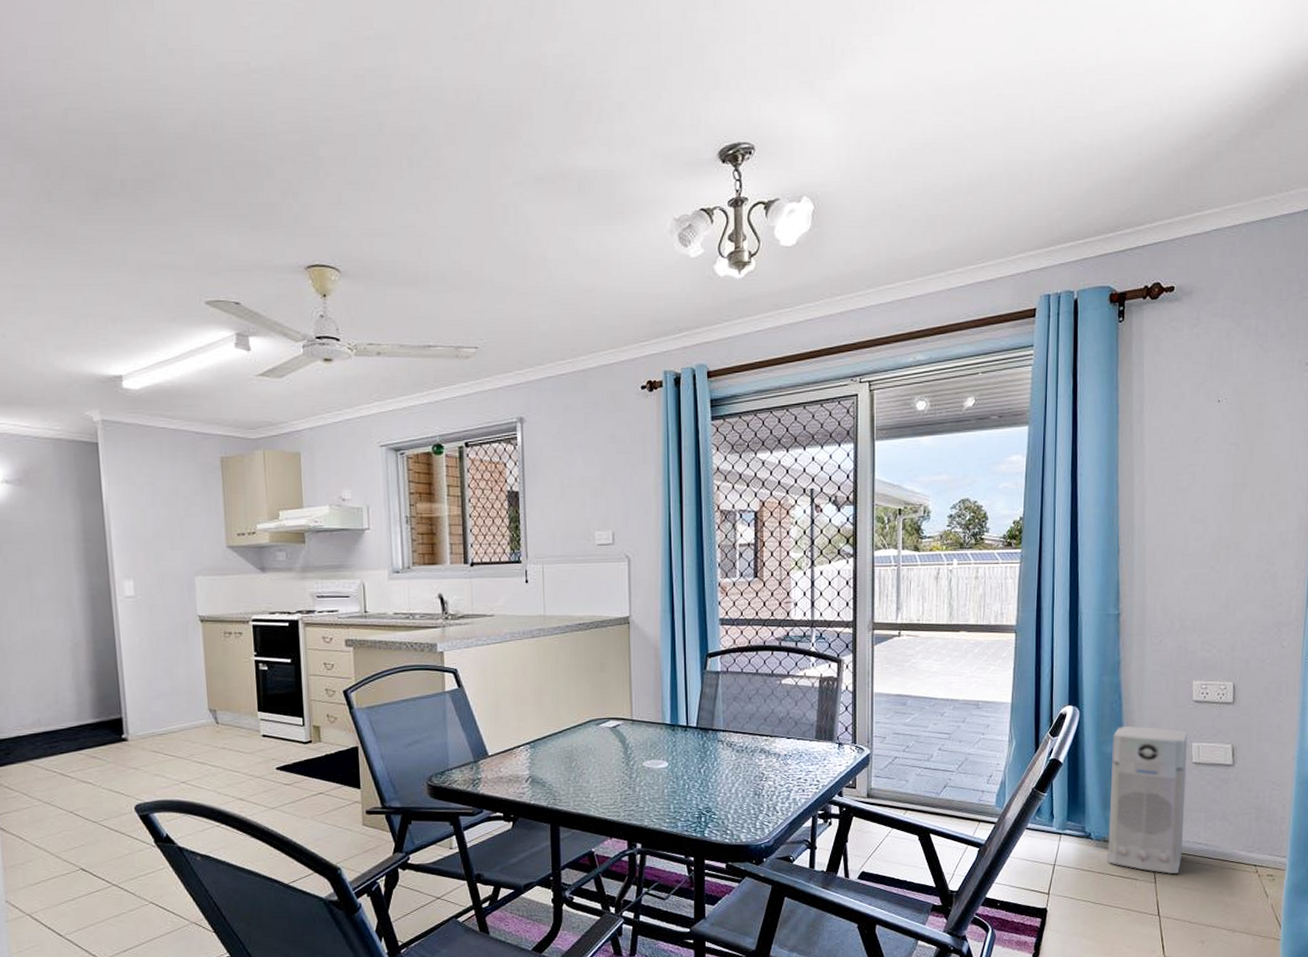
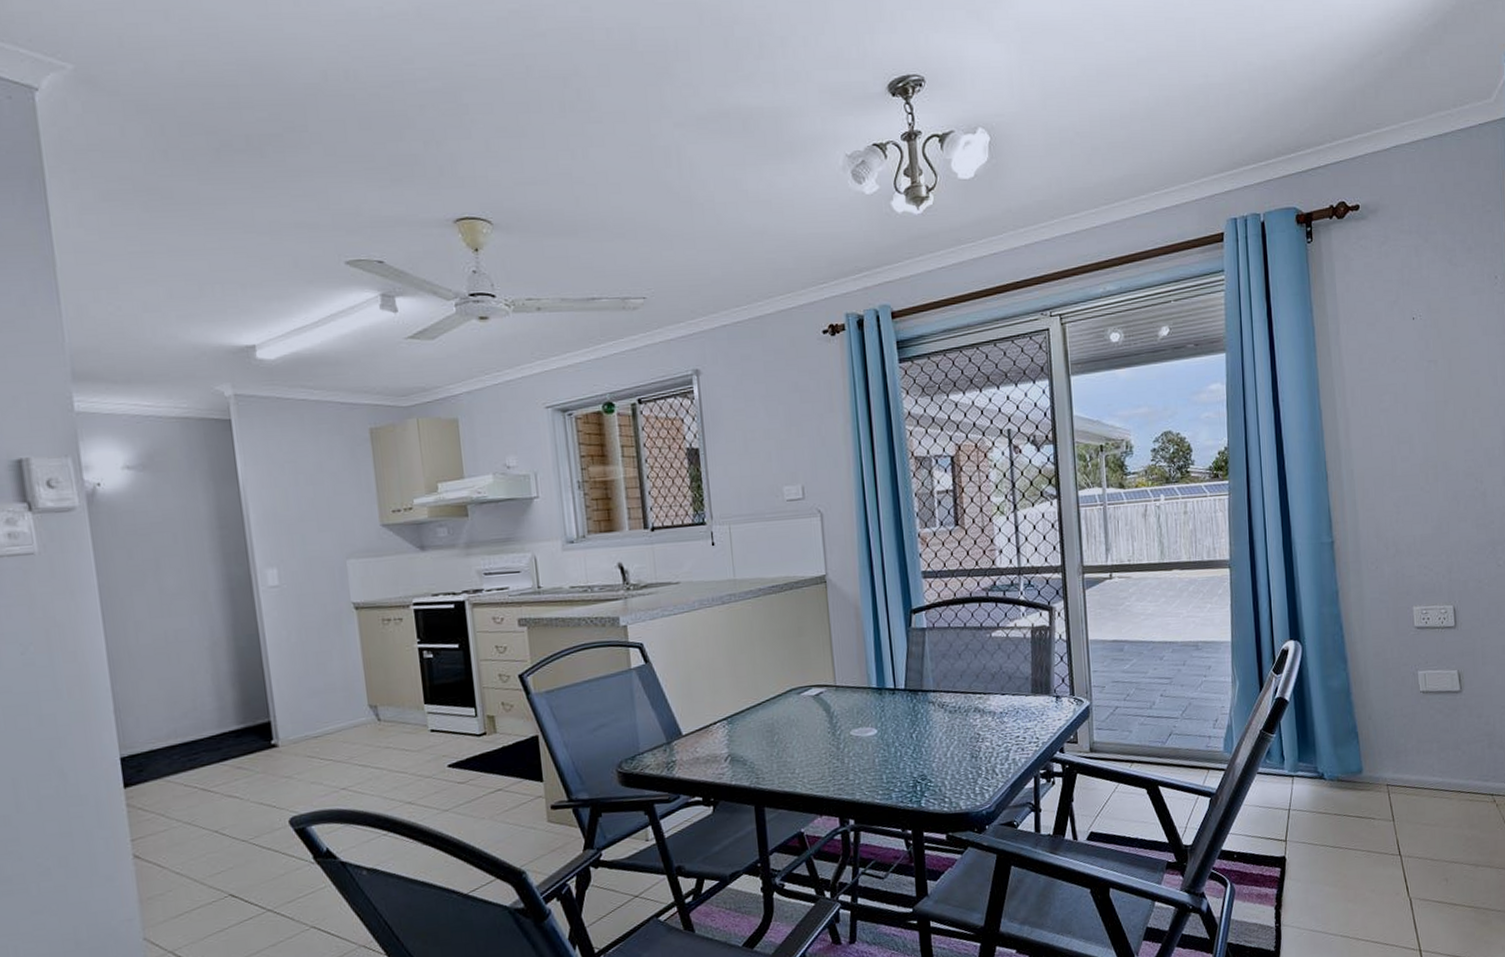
air purifier: present [1107,725,1188,875] -> none [1337,656,1418,810]

